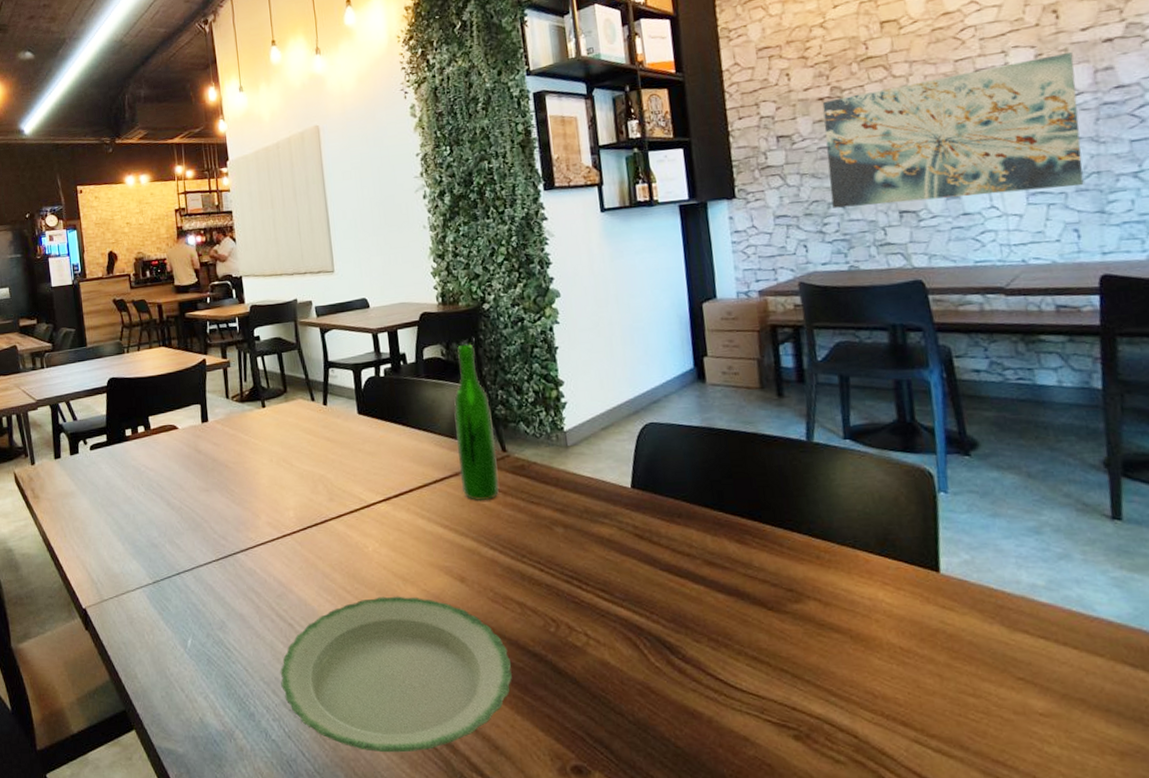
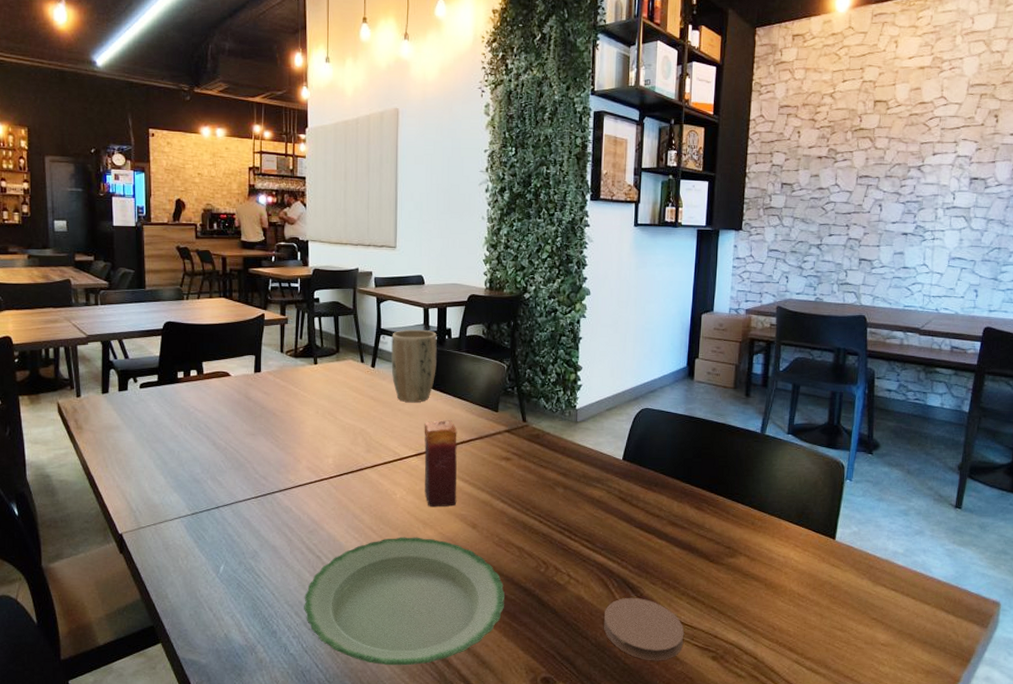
plant pot: none [341,357,395,441] -> present [391,329,438,403]
candle: none [389,457,438,560] -> present [424,420,457,507]
wine bottle: present [453,344,499,501] -> none [484,326,519,462]
coaster: none [639,660,752,743] -> present [603,597,684,661]
wall art: present [822,53,1084,208] -> none [812,151,1001,257]

